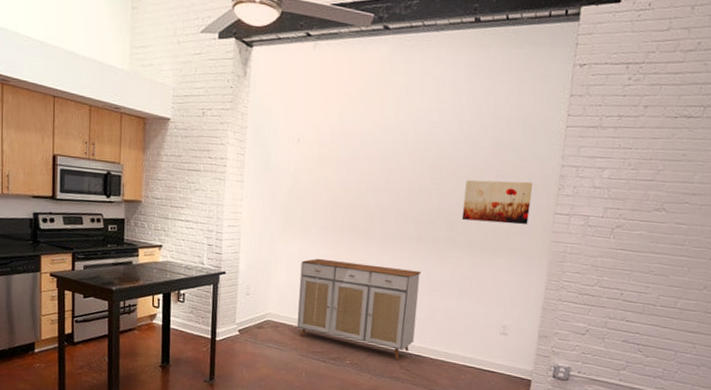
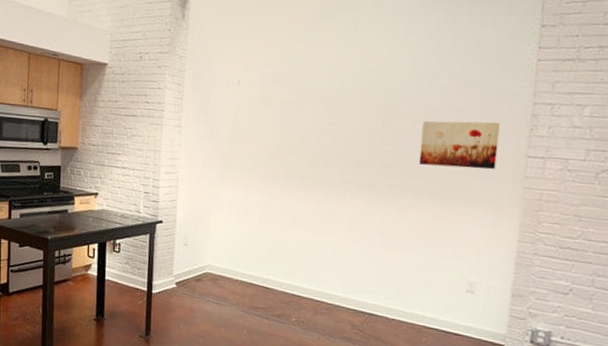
sideboard: present [296,258,422,360] -> none [237,206,374,318]

